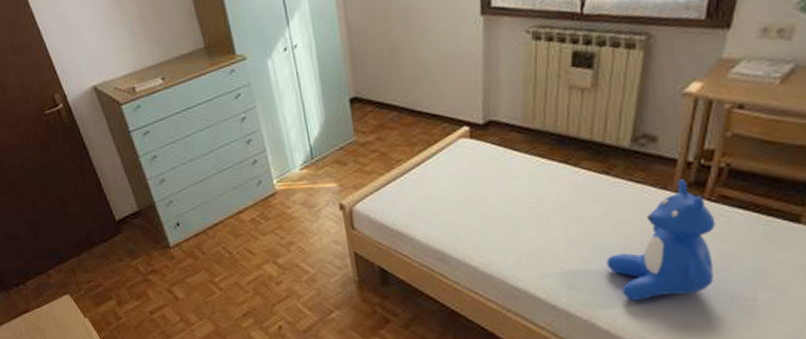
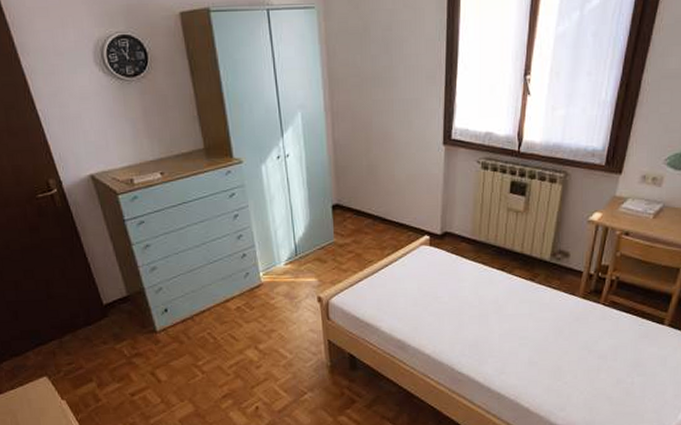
teddy bear: present [606,179,716,300] -> none [529,288,608,384]

